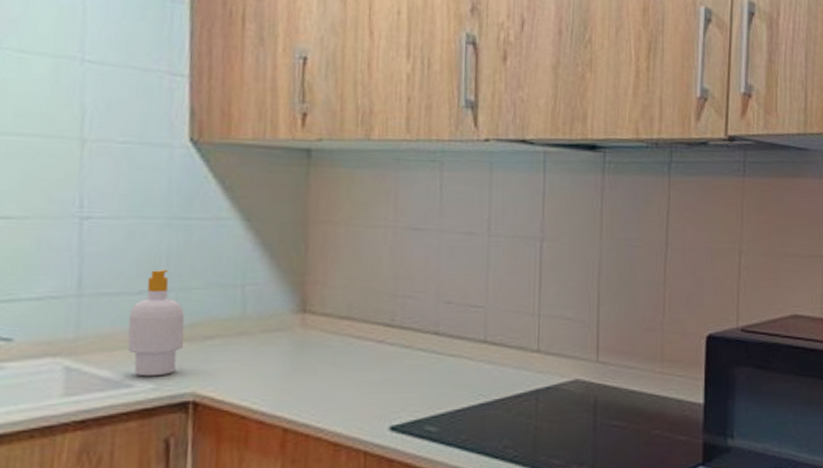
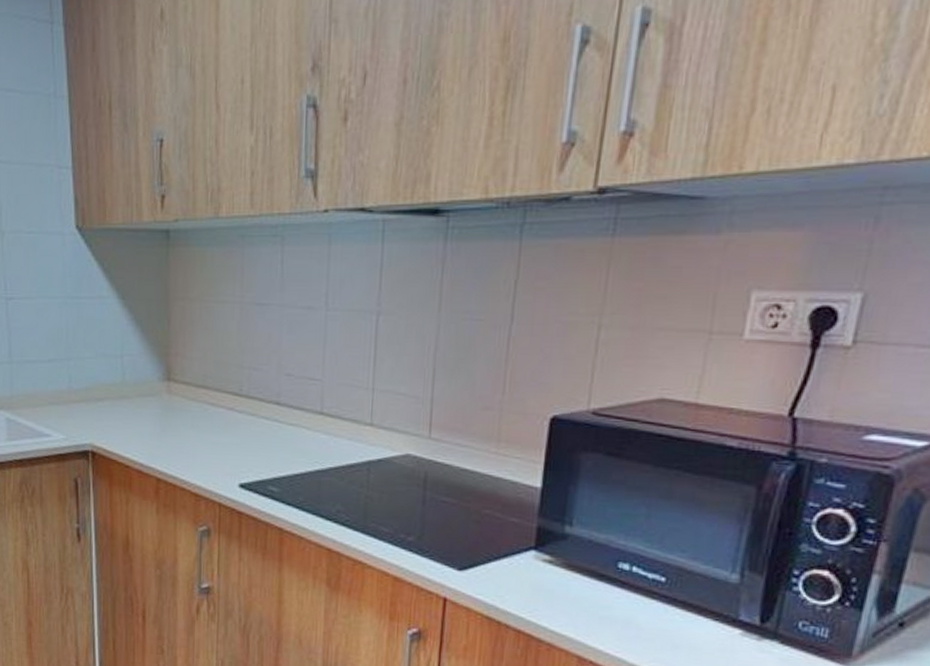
soap bottle: present [127,270,185,377] -> none [45,342,82,429]

